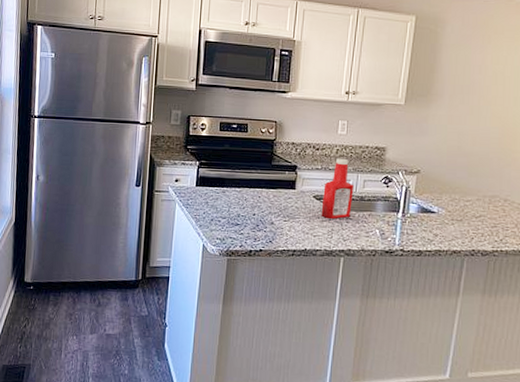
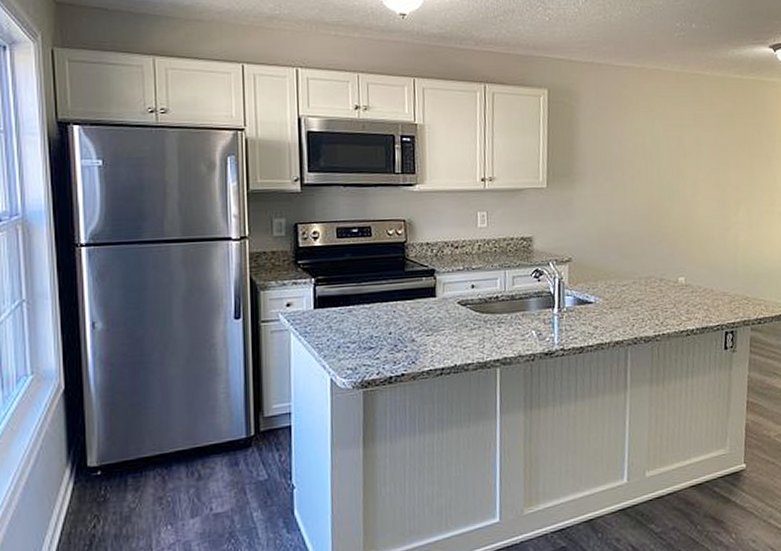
ketchup bottle: present [321,158,354,220] -> none [468,254,503,327]

